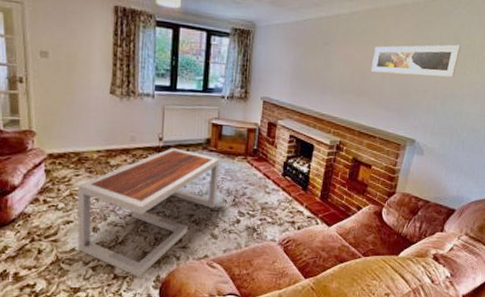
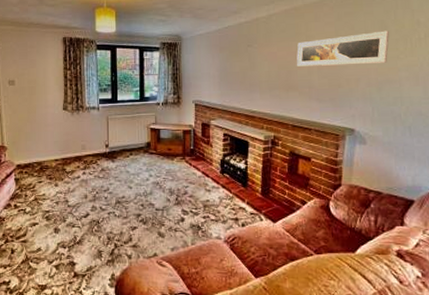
coffee table: present [77,148,220,277] -> none [40,153,161,276]

